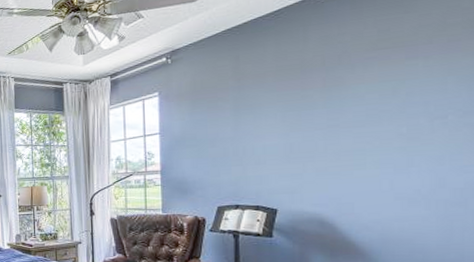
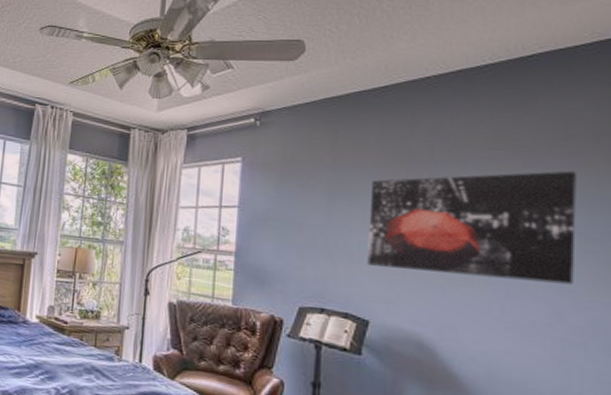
wall art: none [271,56,455,164] -> present [367,171,576,285]

